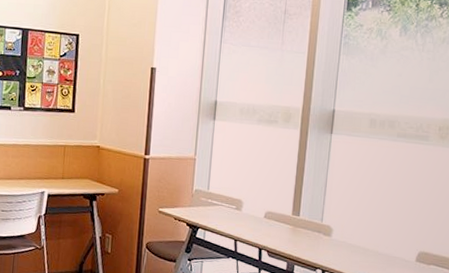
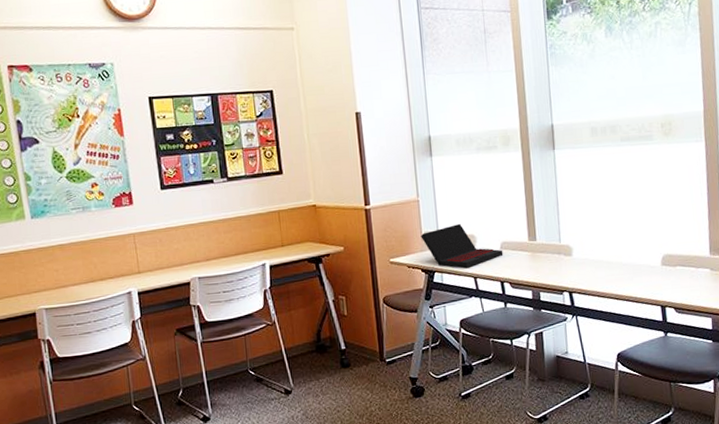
laptop: none [191,187,266,230] -> present [420,223,504,269]

